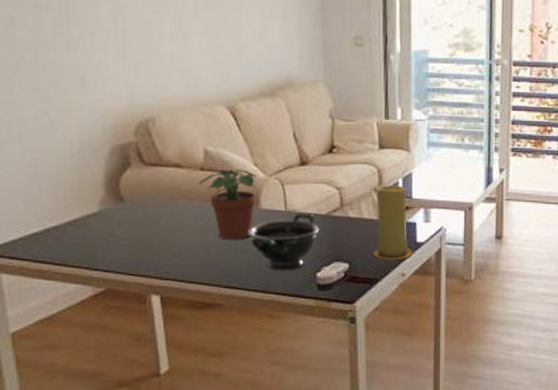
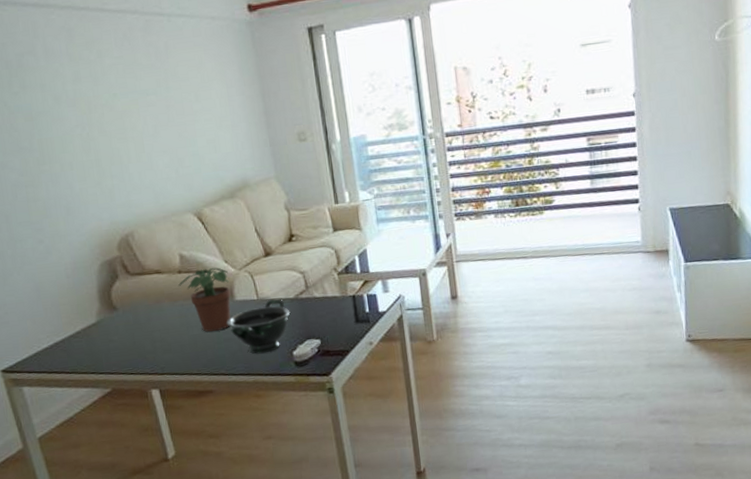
candle: present [373,185,413,260] -> none [336,262,377,332]

